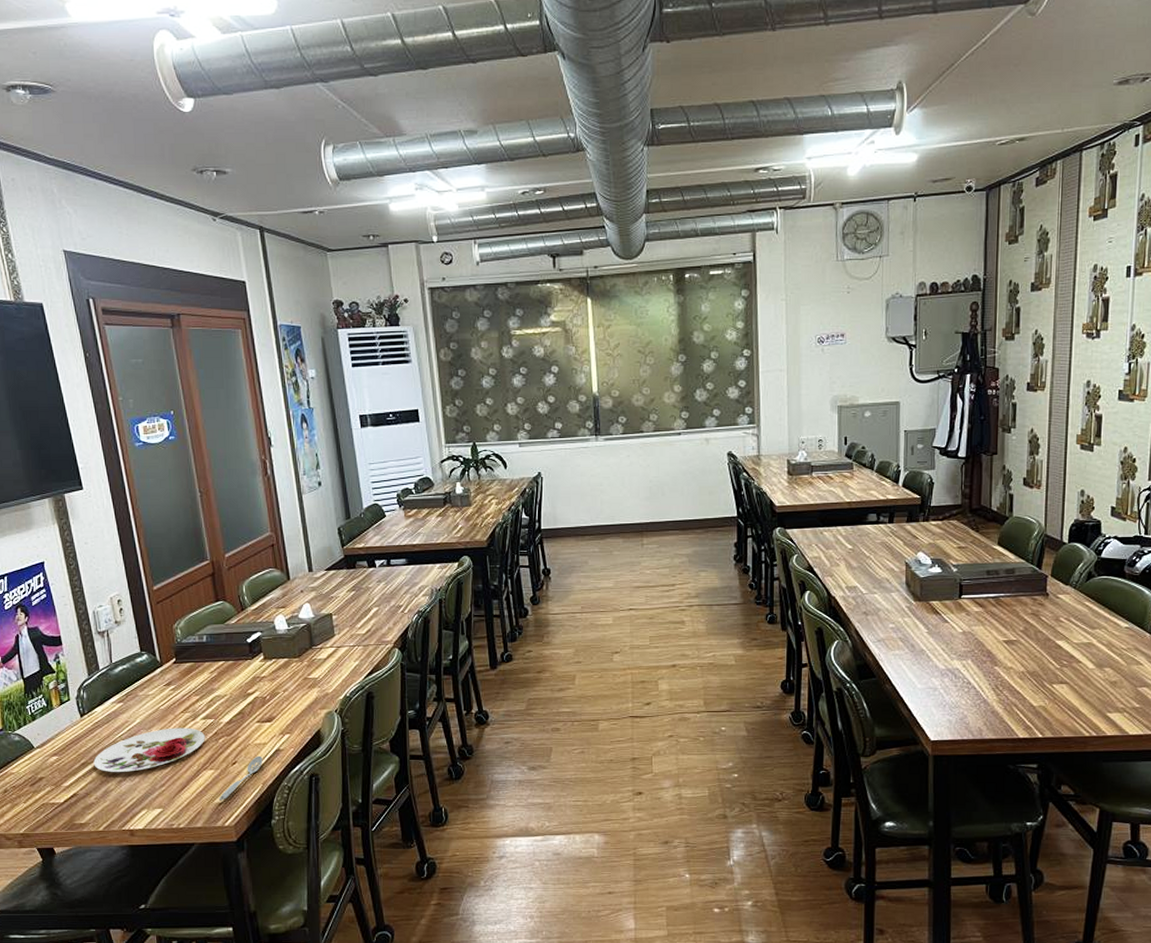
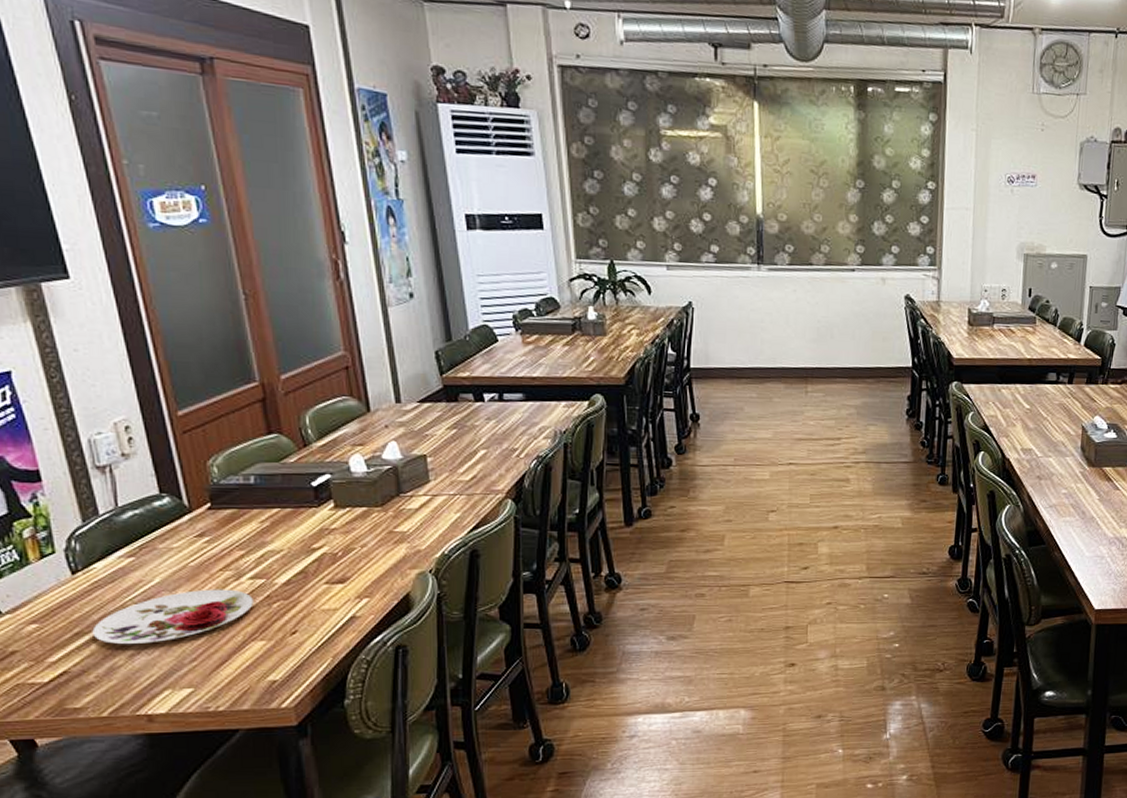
spoon: present [219,755,263,801] -> none [273,623,333,678]

